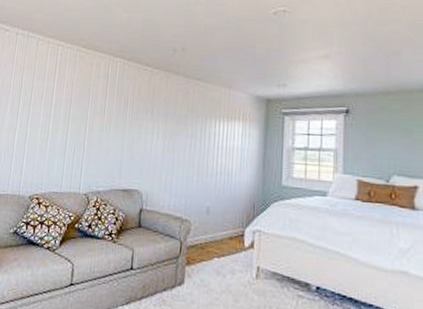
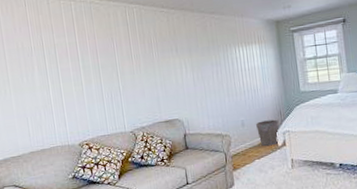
waste bin: none [223,211,250,245] -> present [256,119,279,147]

